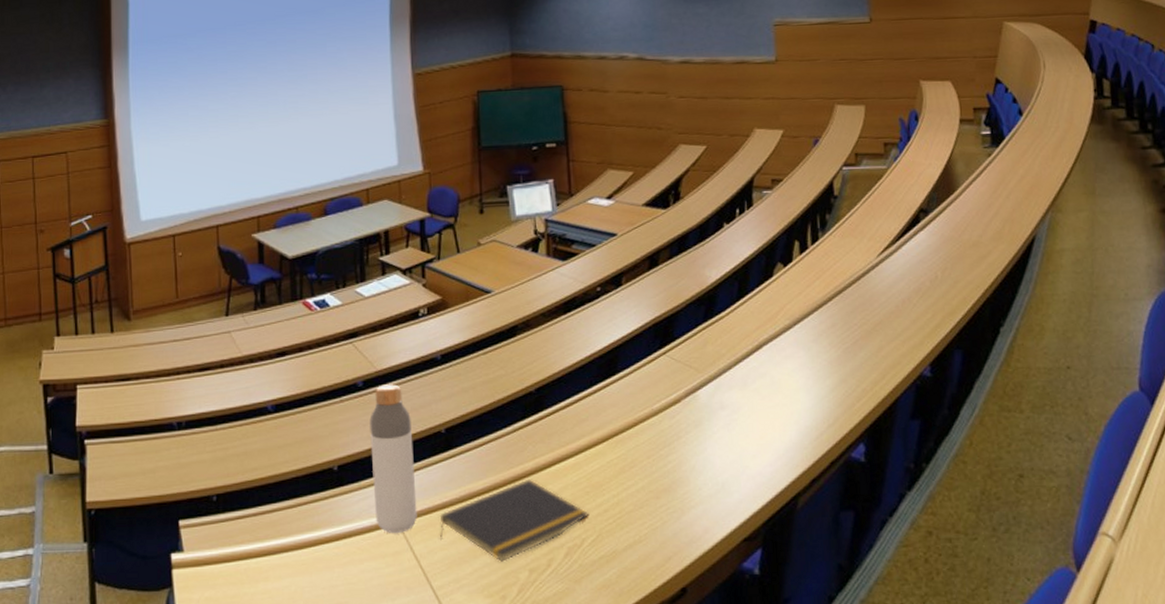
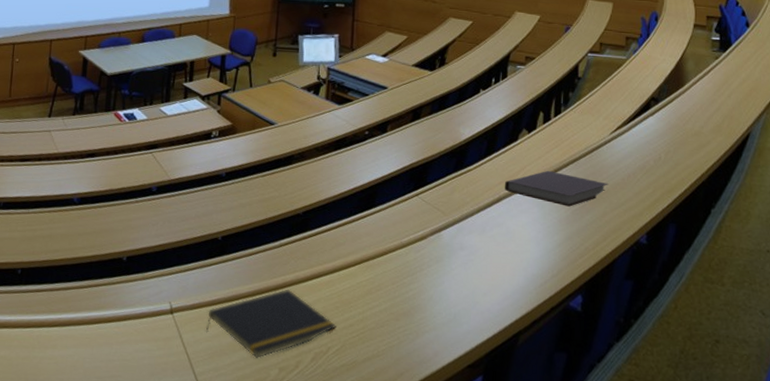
bottle: present [370,384,417,533] -> none [153,192,194,322]
notebook: none [762,306,882,345] -> present [504,170,609,207]

